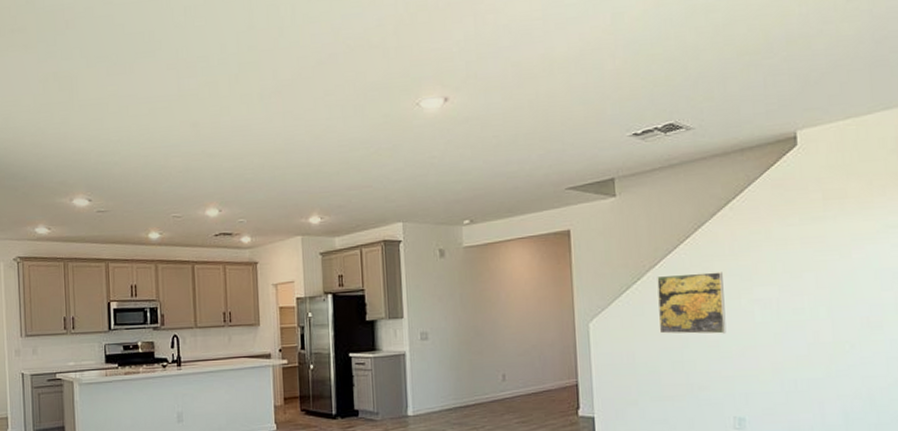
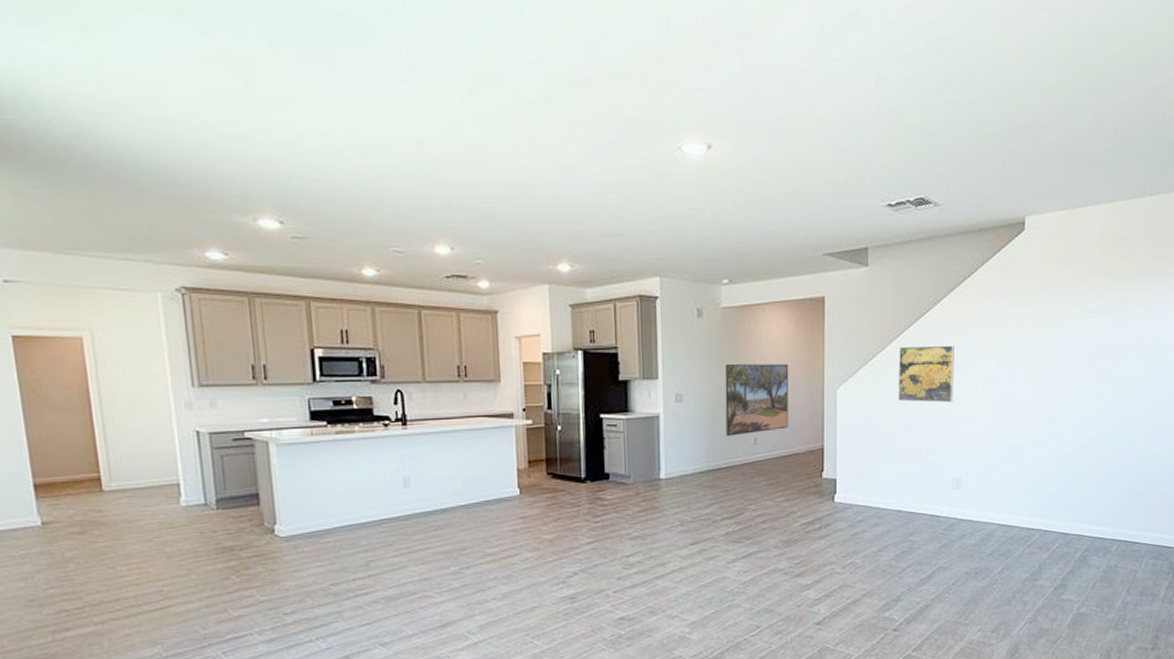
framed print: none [469,298,538,373] -> present [725,363,789,436]

